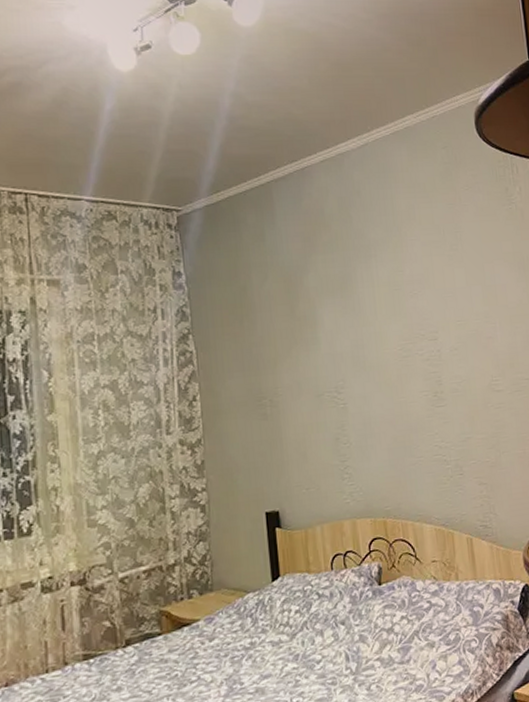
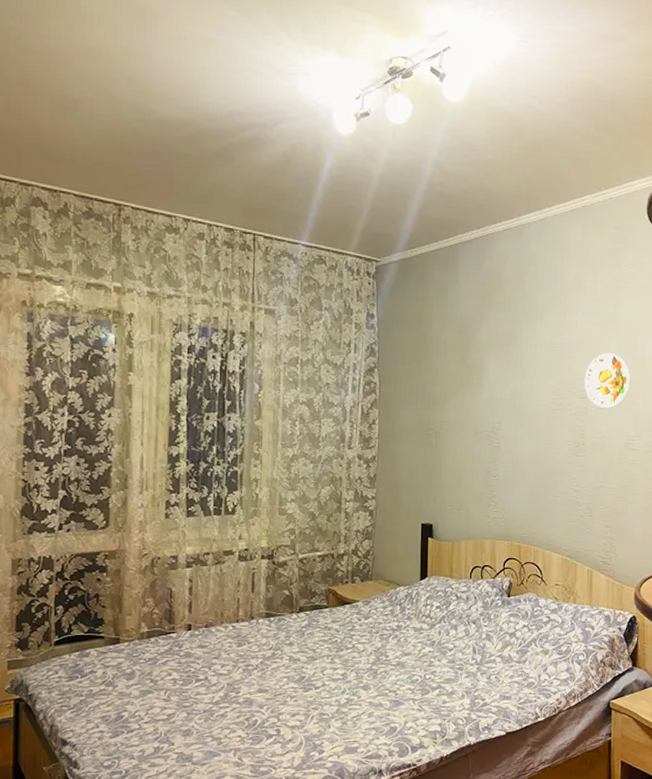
decorative plate: none [433,285,484,349] -> present [584,353,630,409]

